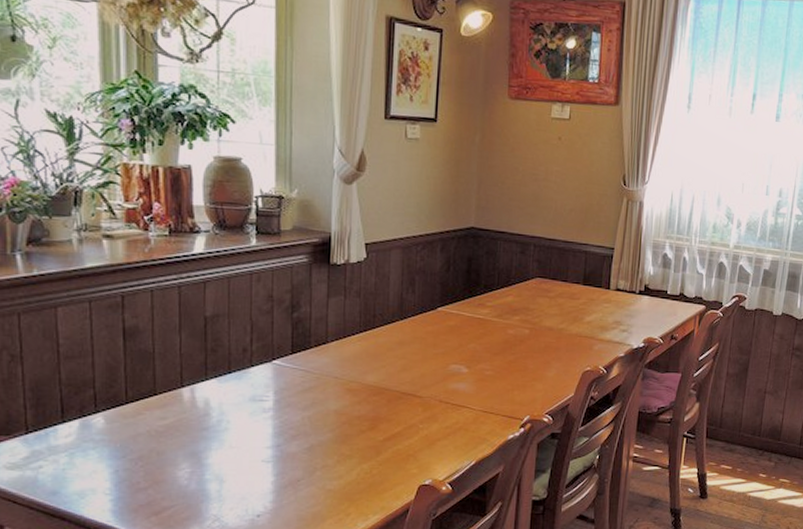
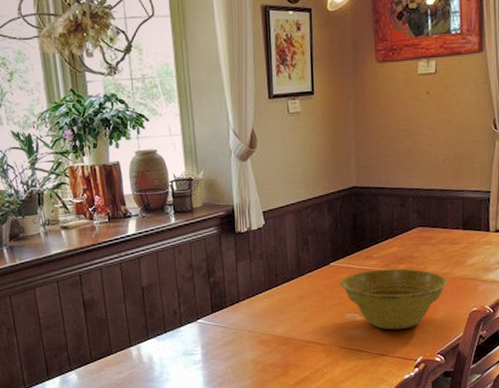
planter bowl: none [447,319,563,386] -> present [340,268,448,330]

